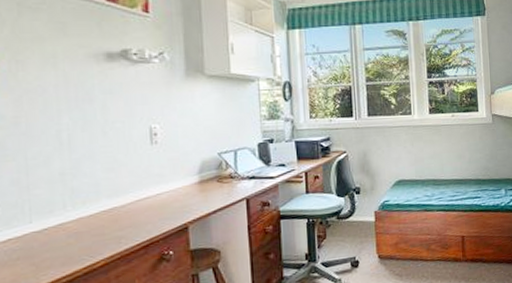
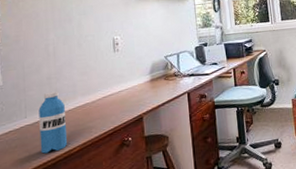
water bottle: none [48,190,89,268] -> present [38,91,68,154]

